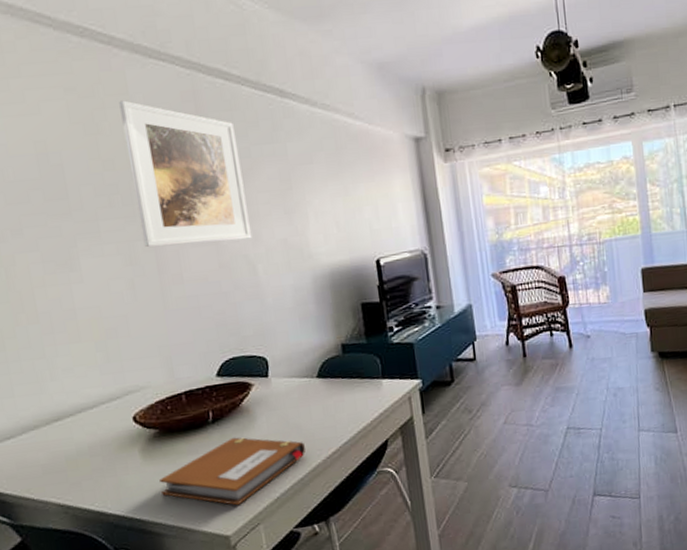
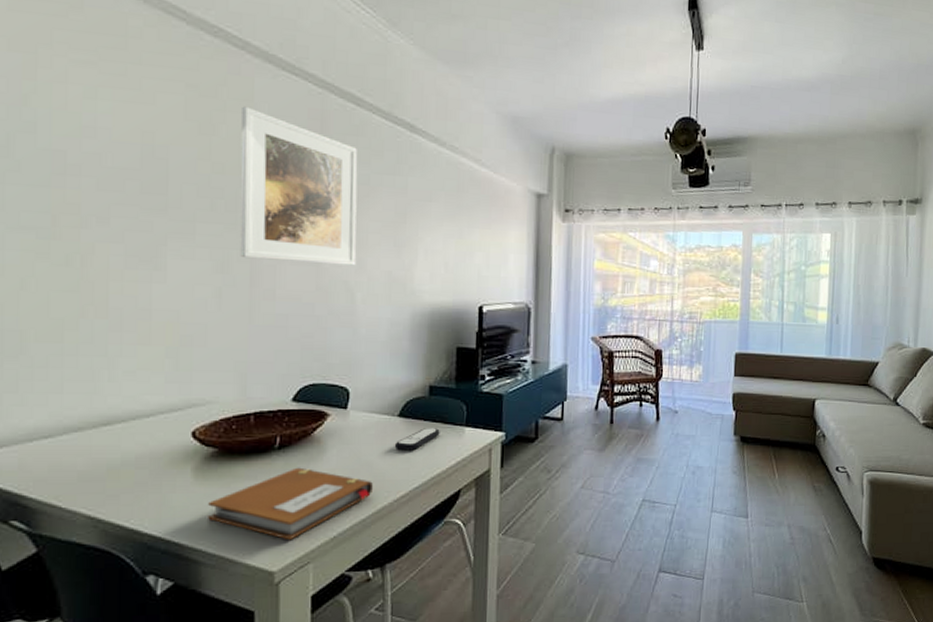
remote control: none [318,384,359,410] -> present [394,428,440,451]

